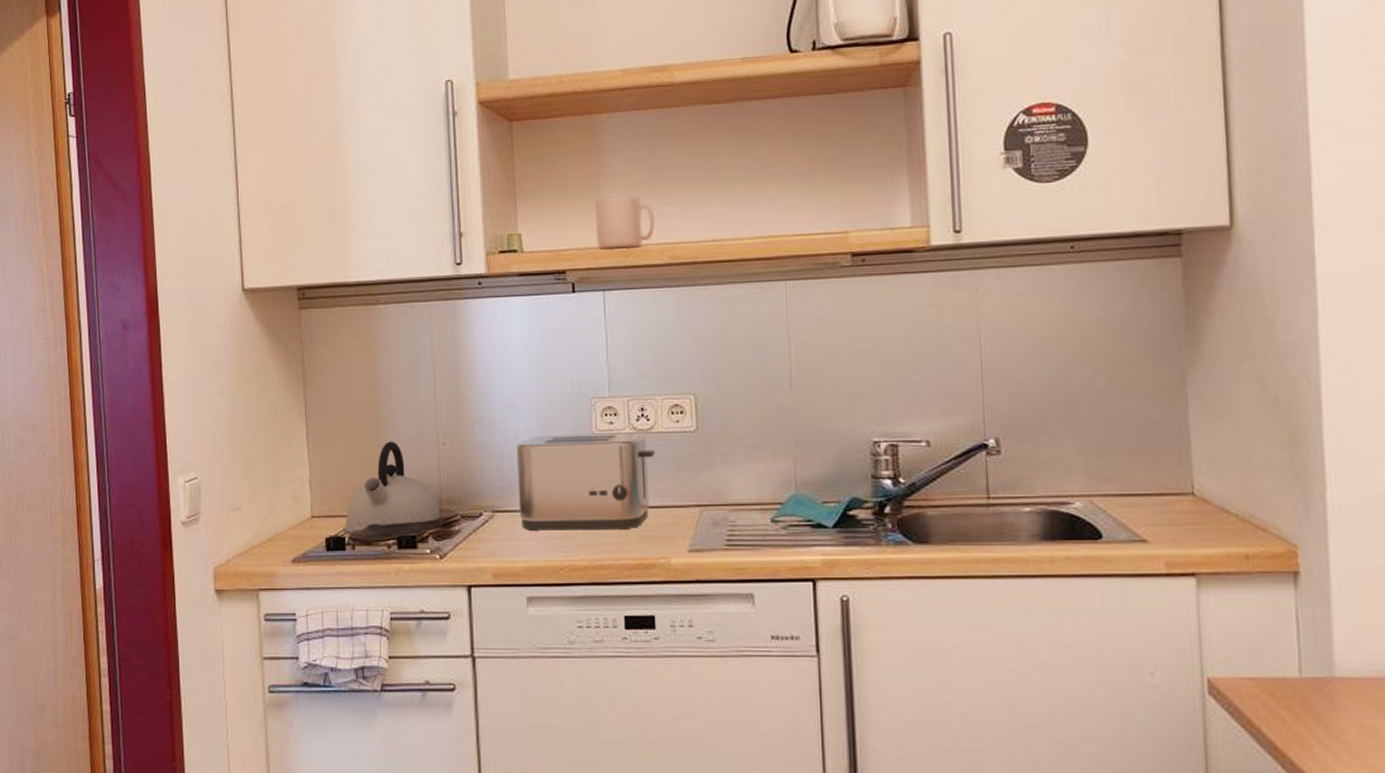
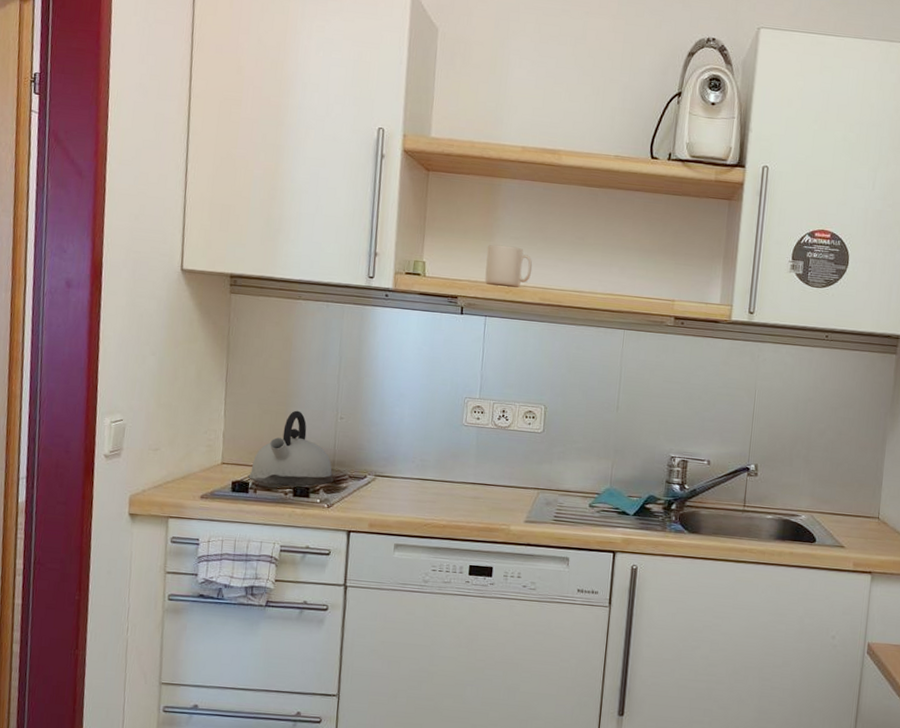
toaster: present [516,432,656,530] -> none [396,421,510,501]

